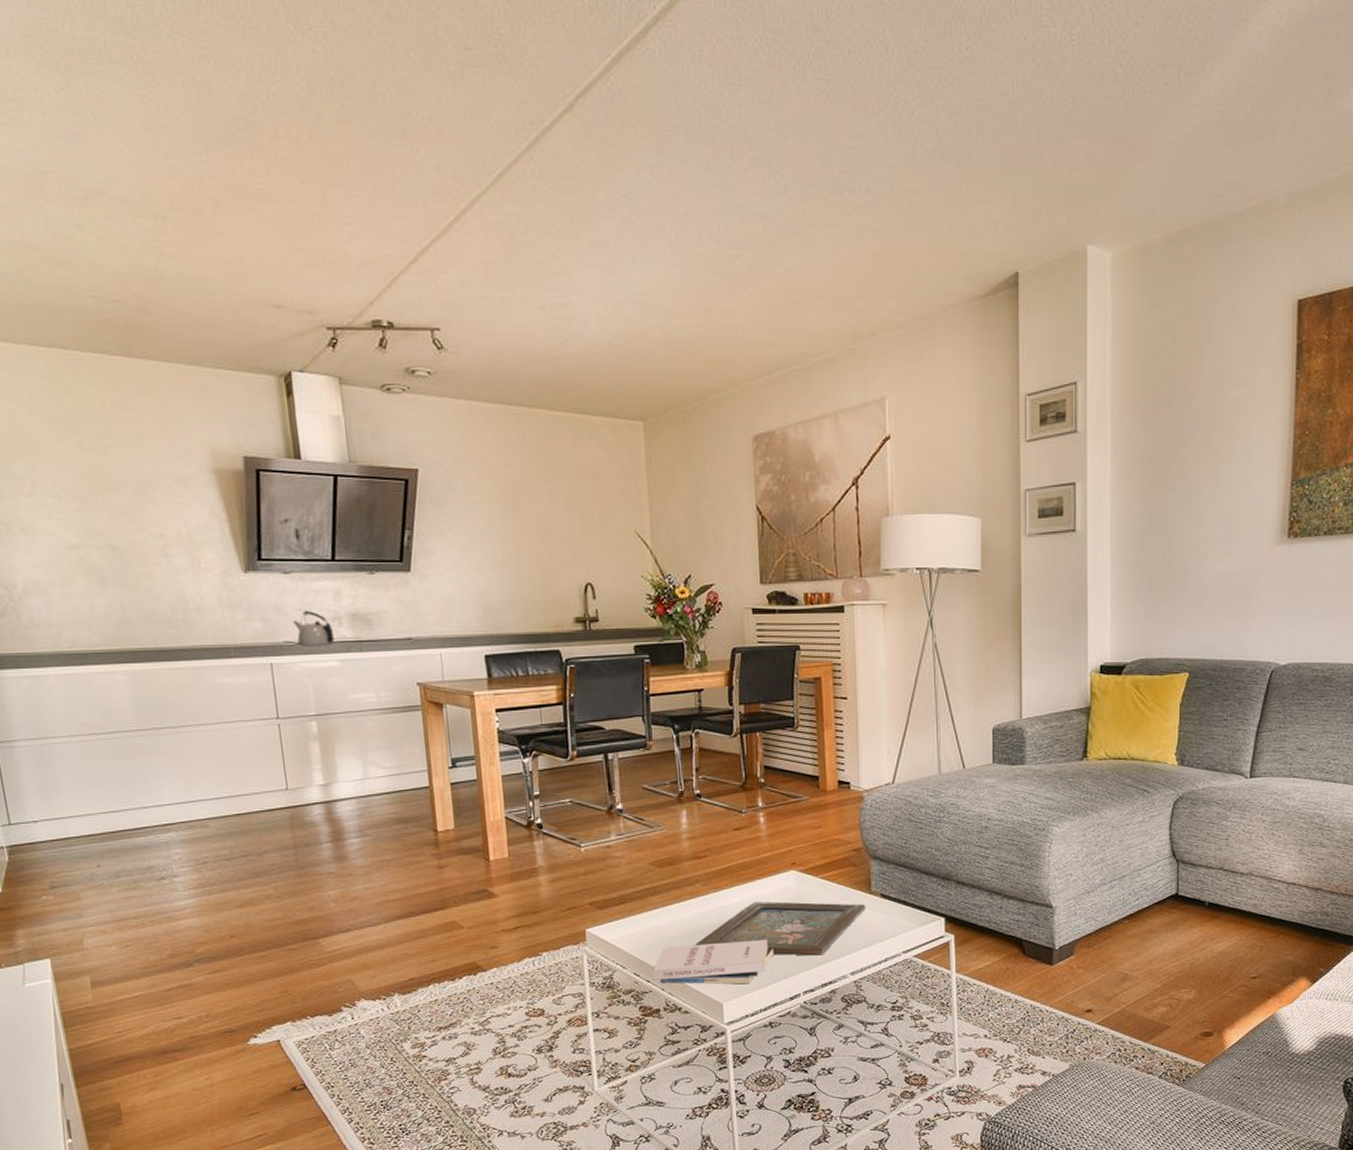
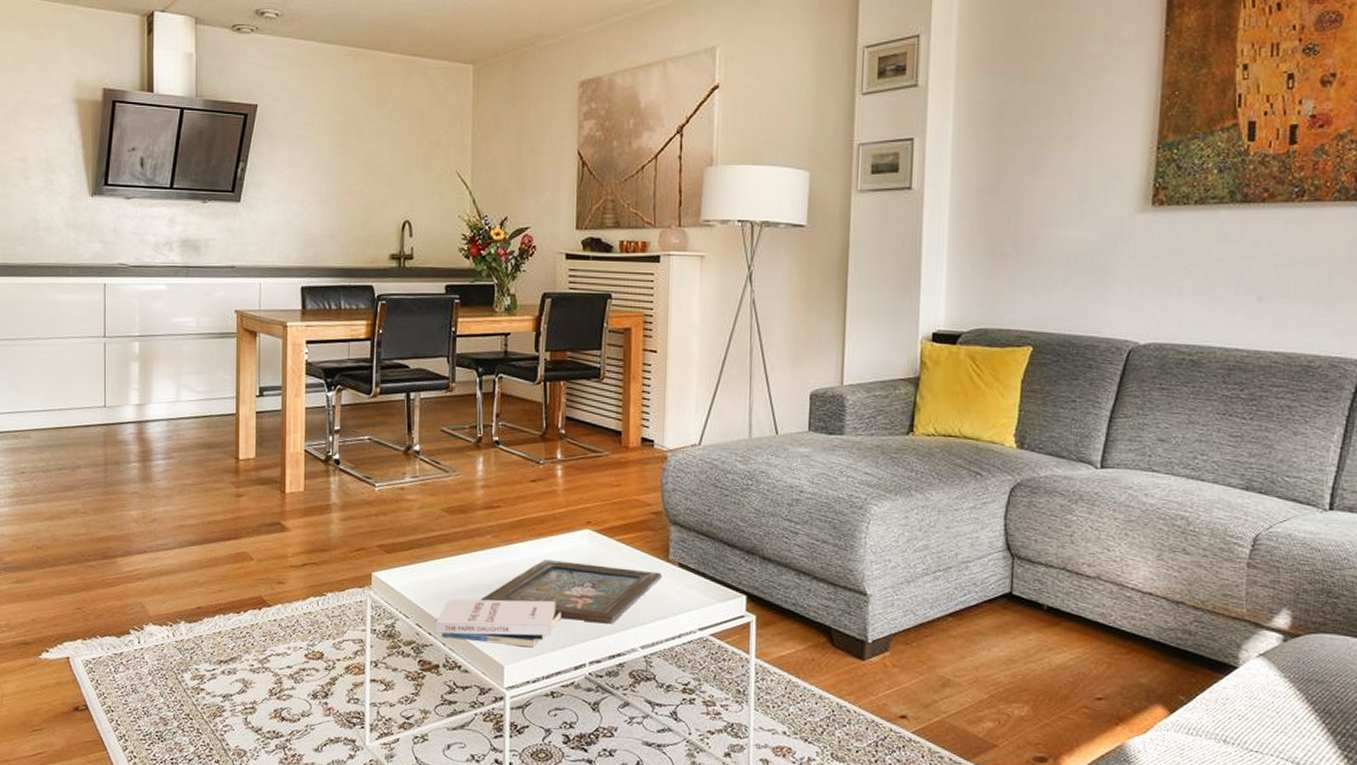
kettle: present [292,611,335,647] -> none [128,235,164,270]

